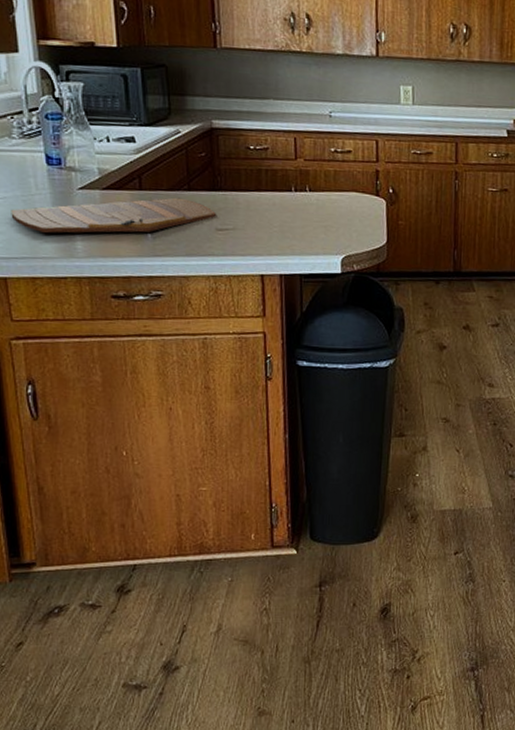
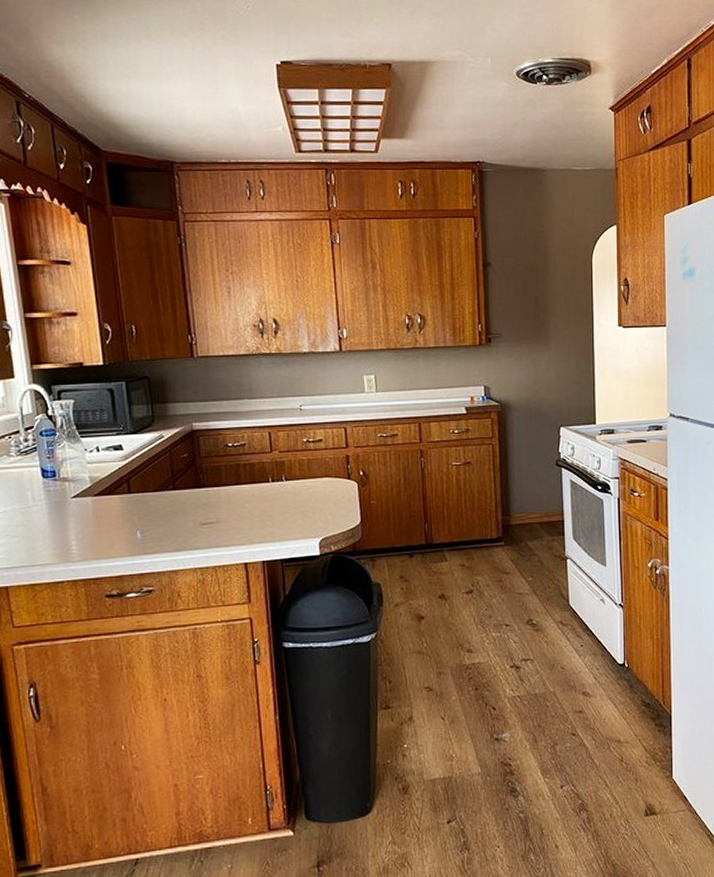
cutting board: present [11,197,216,233] -> none [10,497,200,541]

